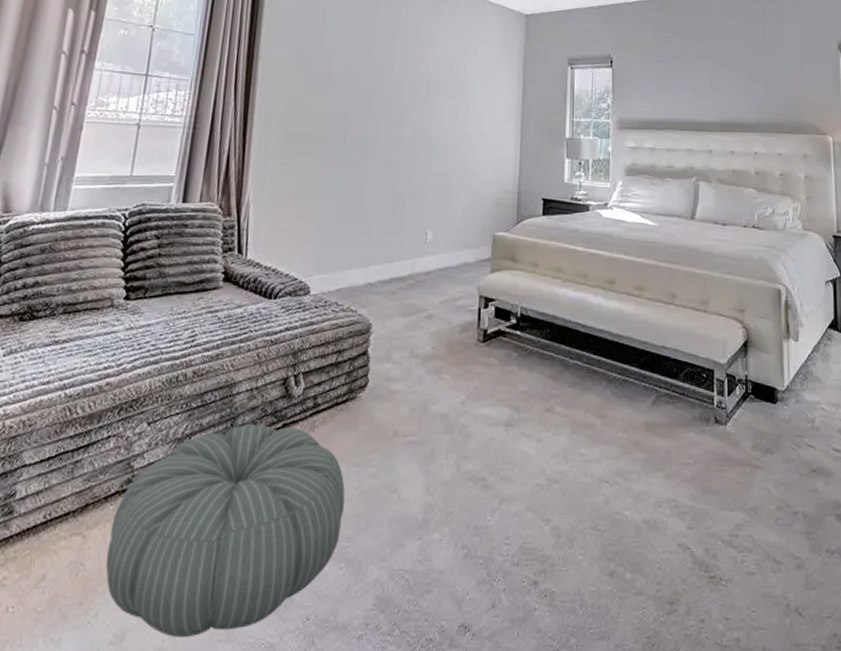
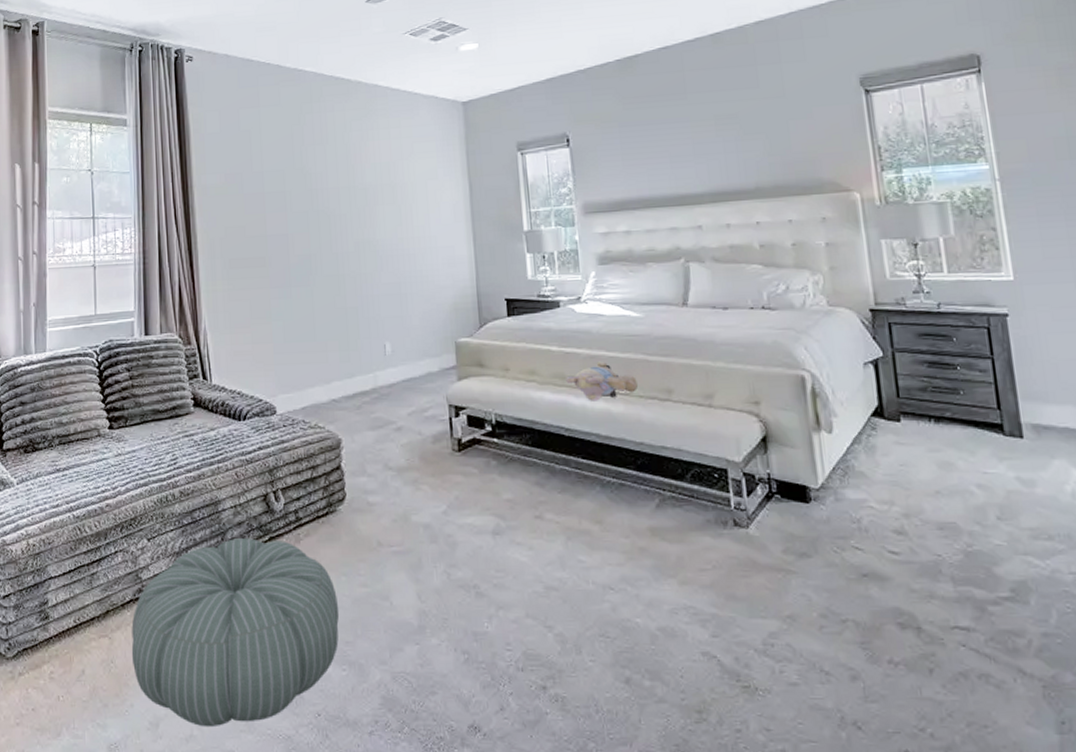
teddy bear: none [587,264,647,301] -> present [566,361,638,401]

